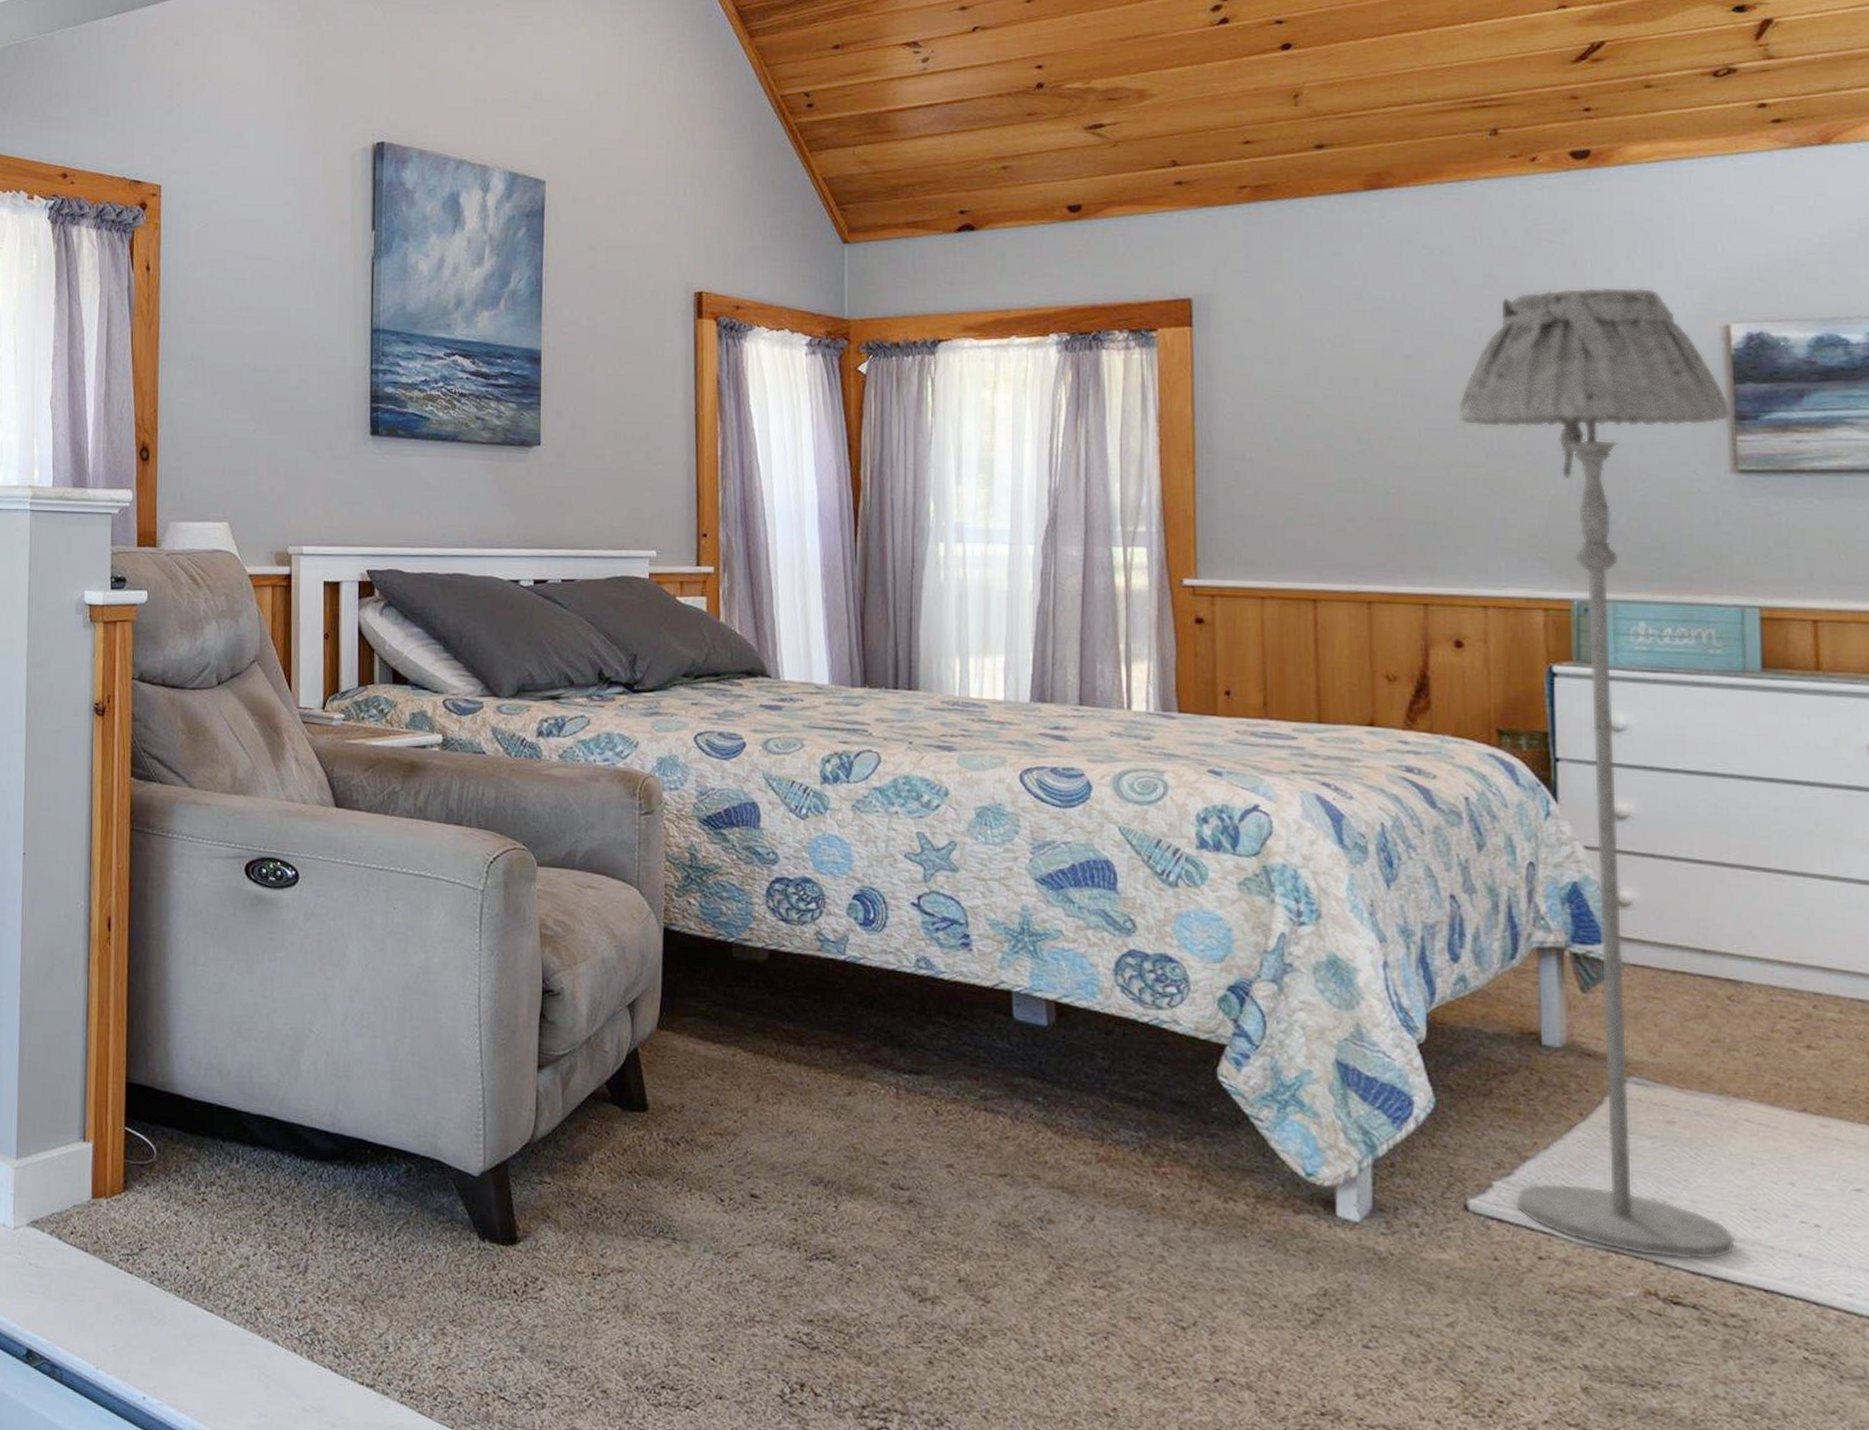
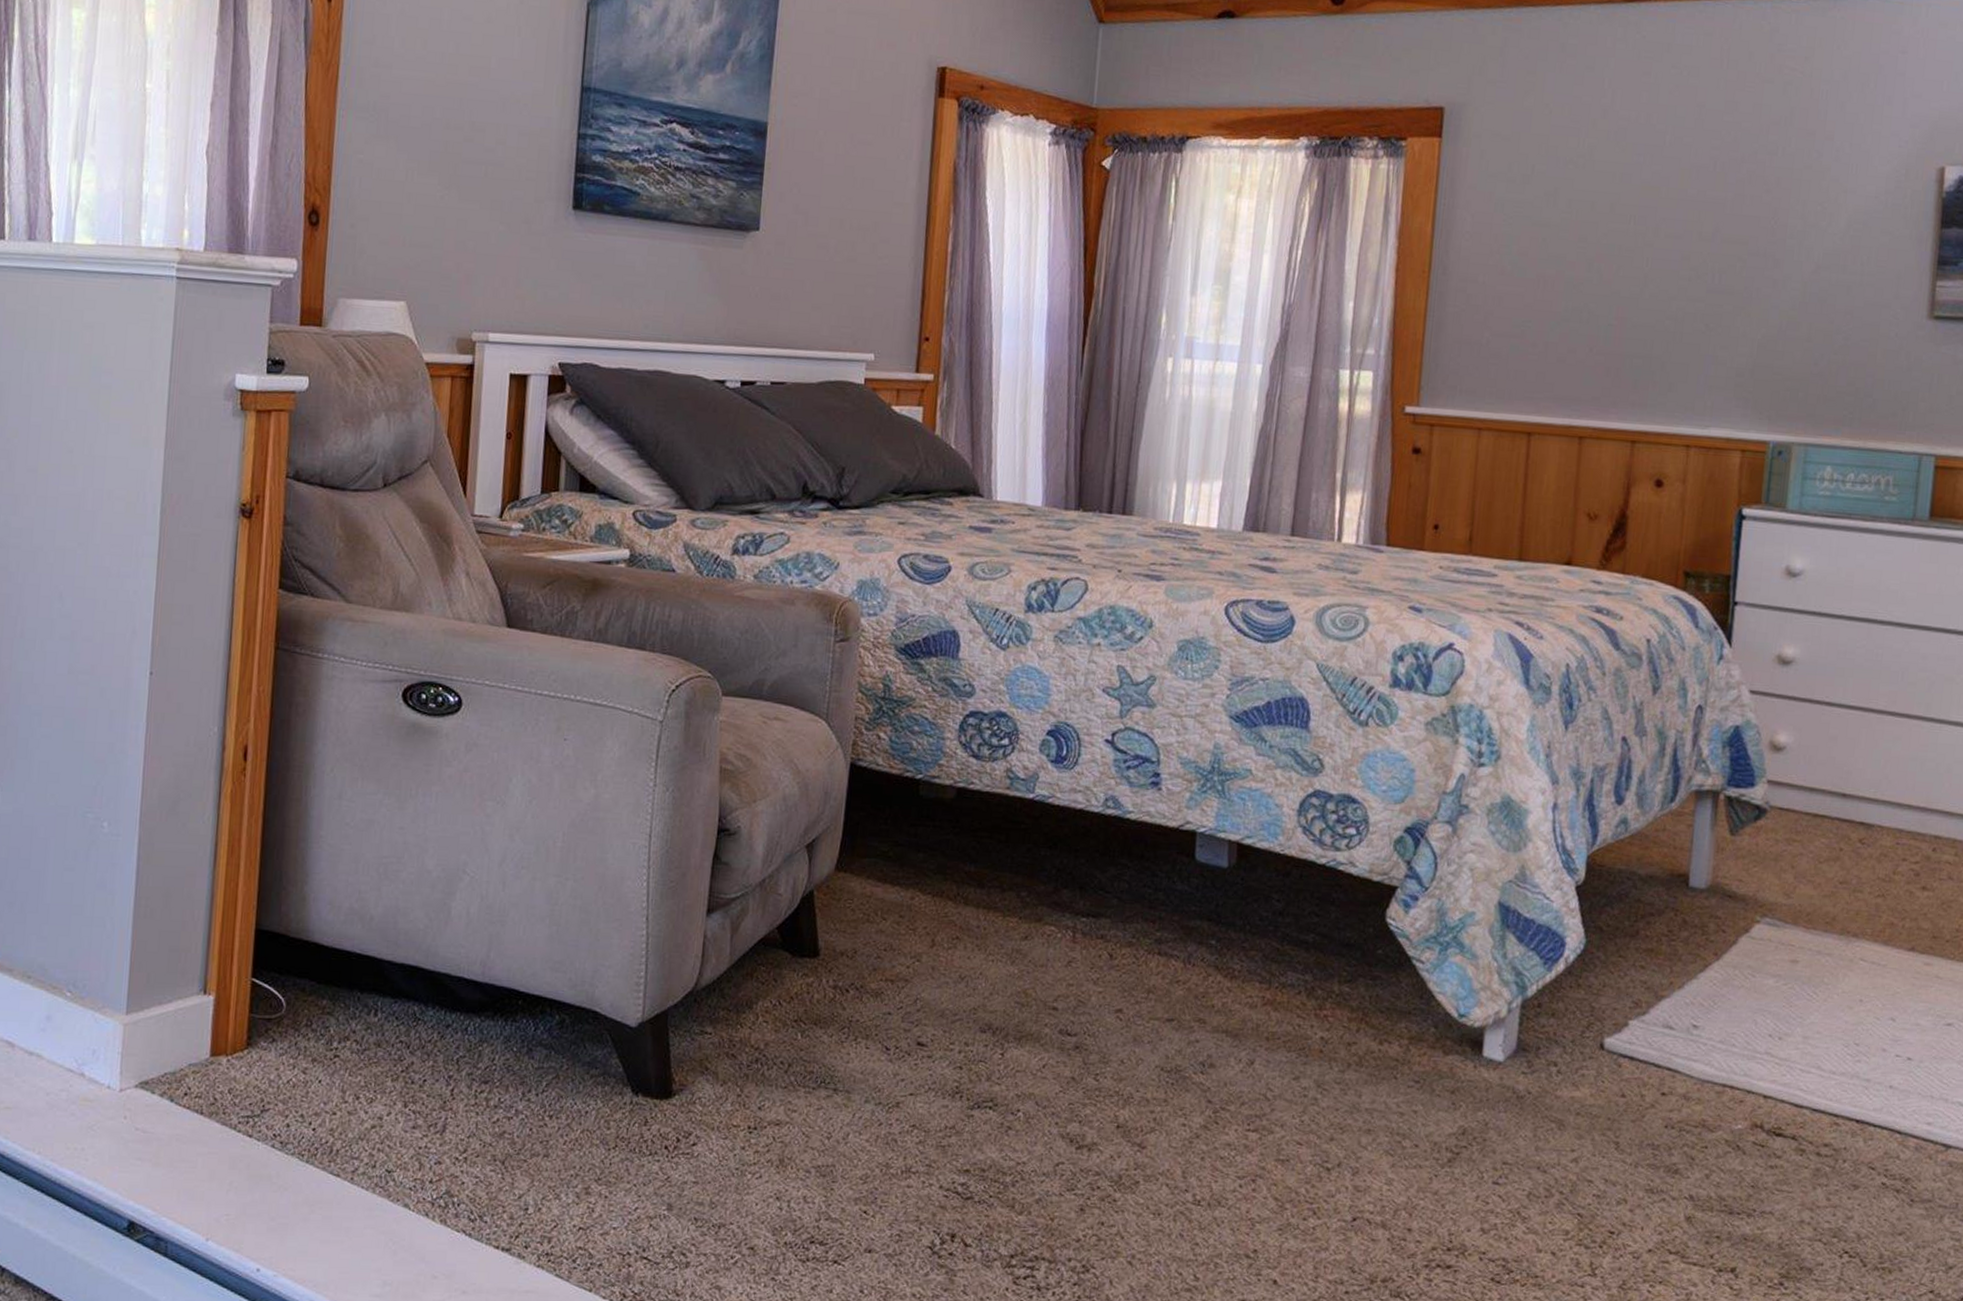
floor lamp: present [1457,287,1736,1261] -> none [1647,119,1936,1094]

